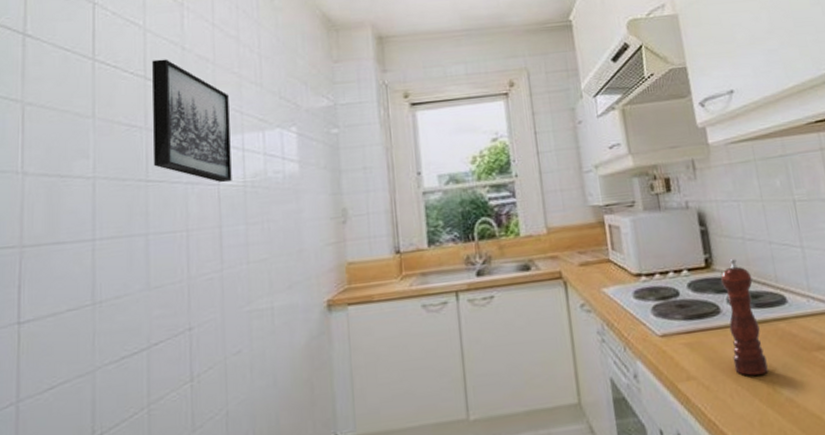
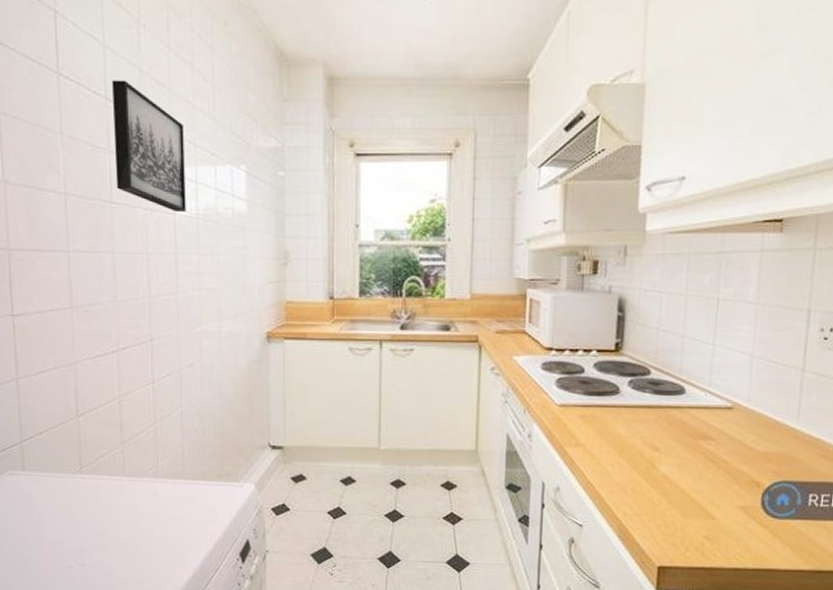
pepper mill: present [720,259,768,376] -> none [621,347,657,451]

